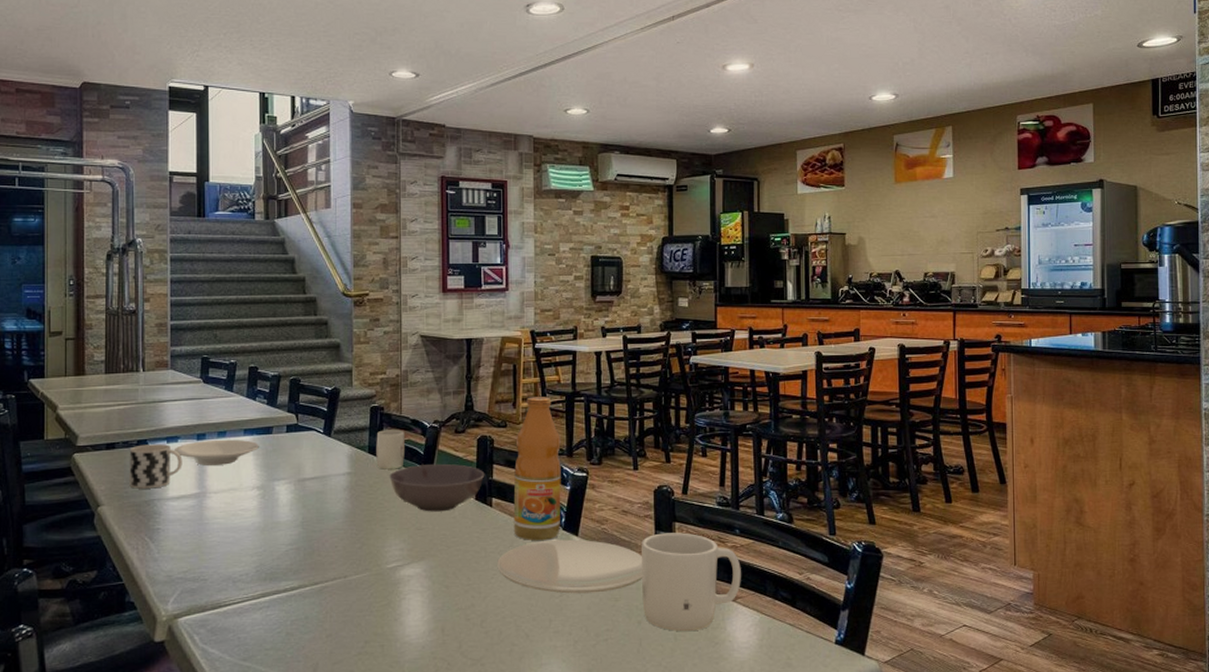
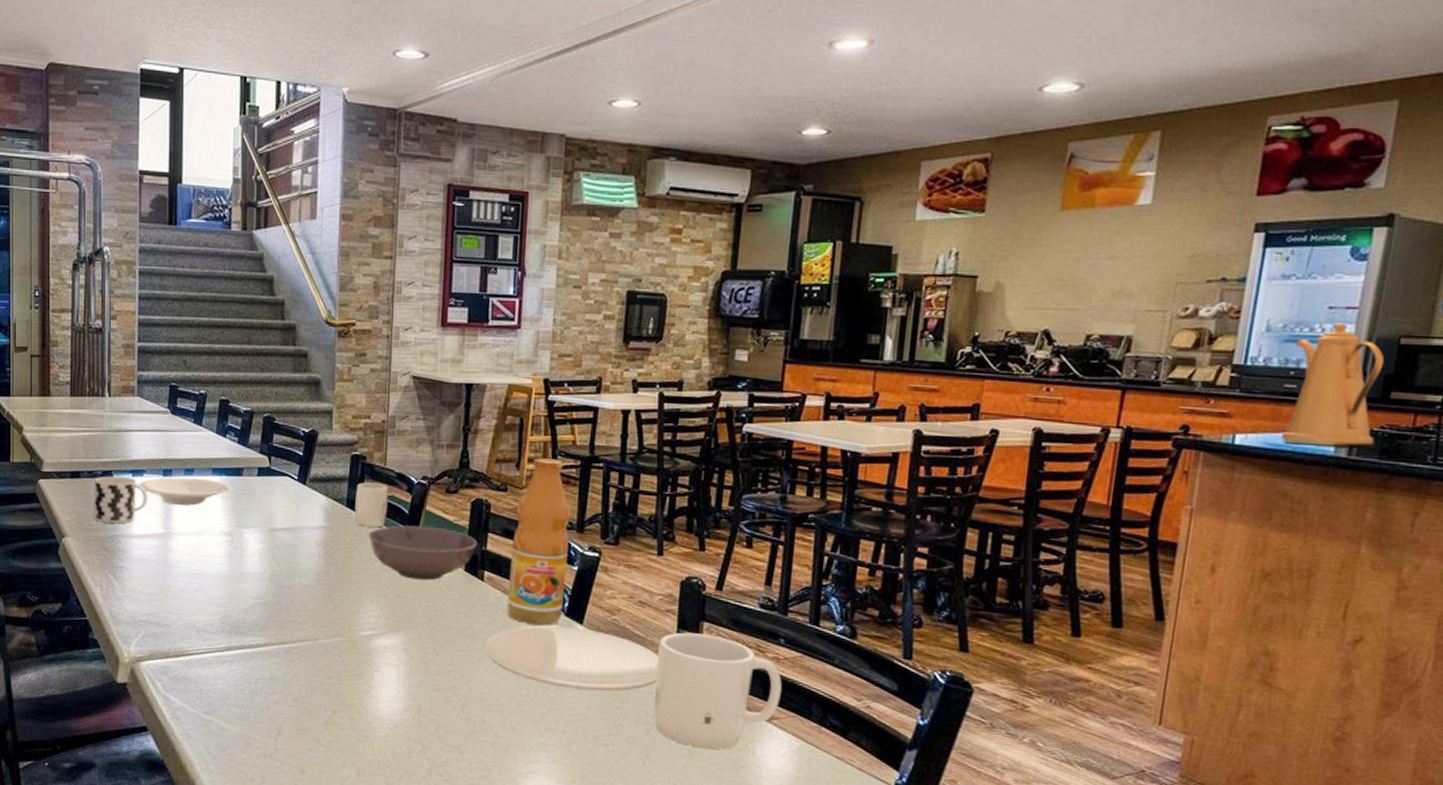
coffee pot: none [1058,255,1118,344] -> present [1280,322,1385,449]

